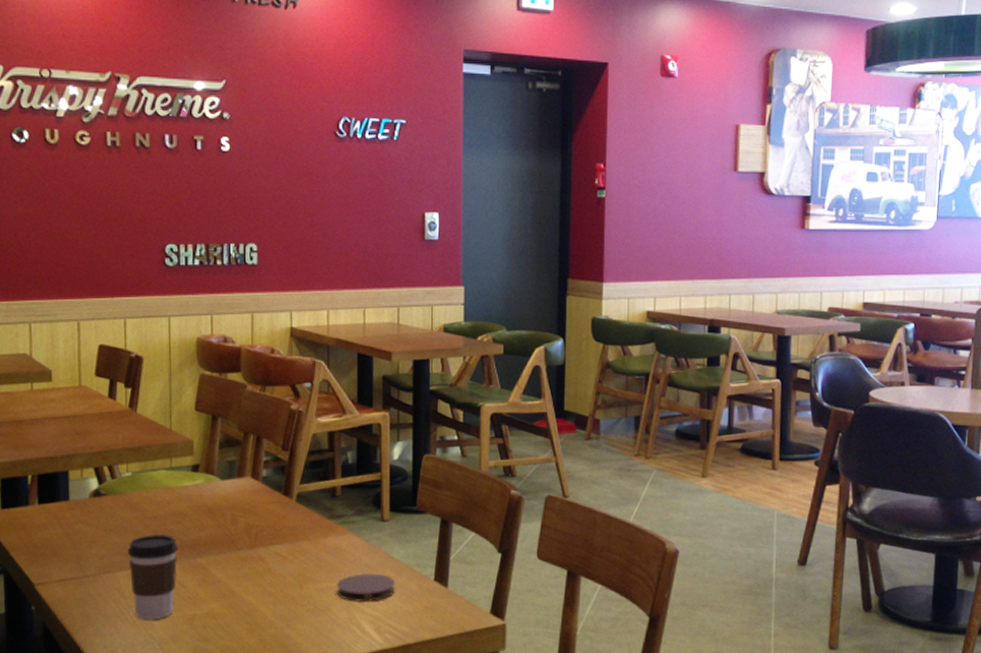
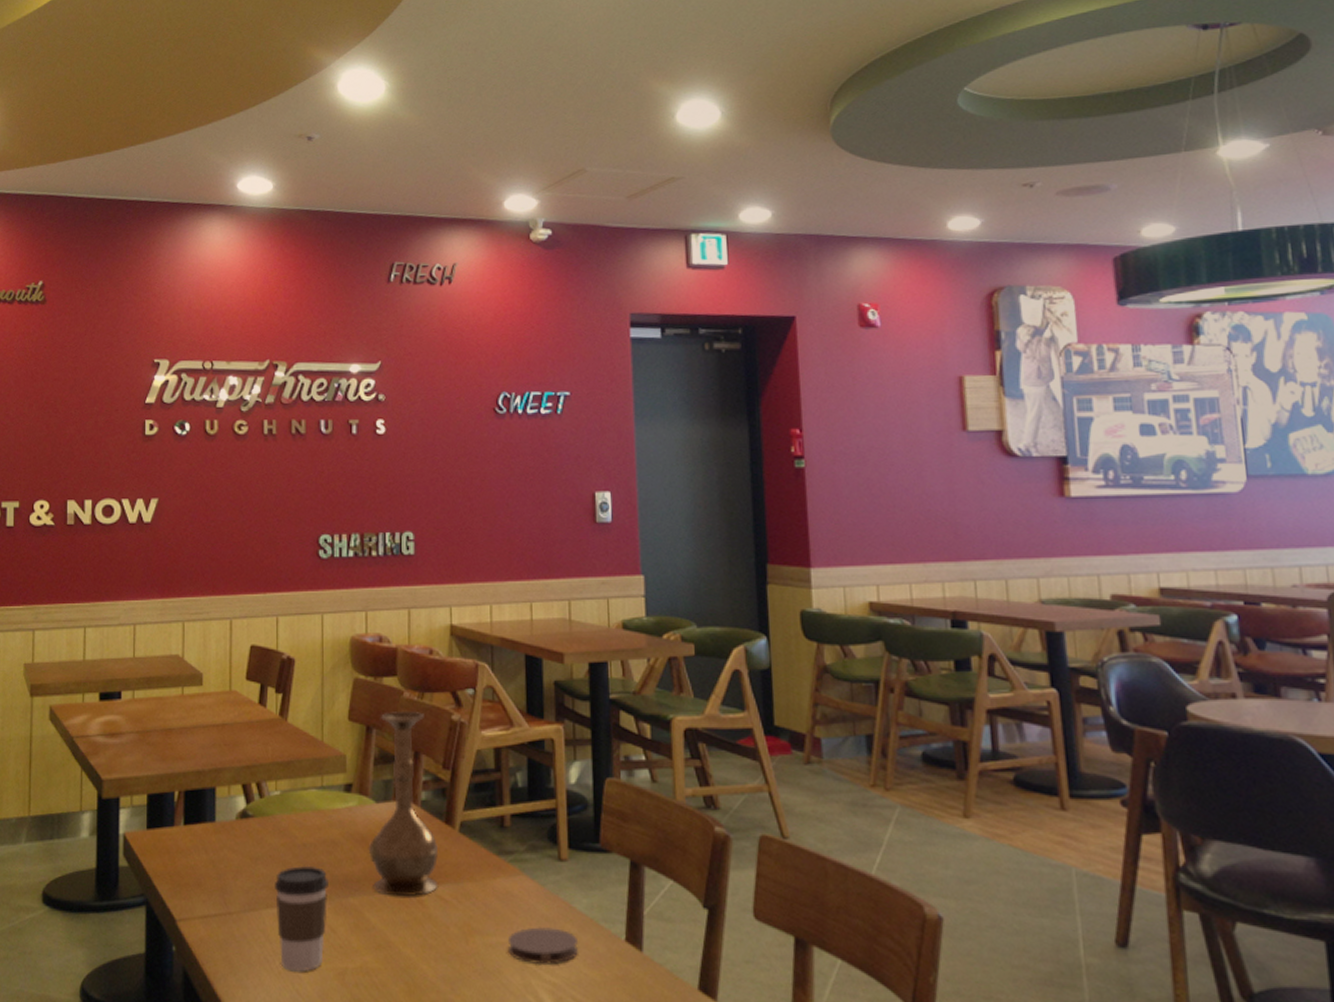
vase: none [214,402,278,556] -> present [368,710,439,897]

